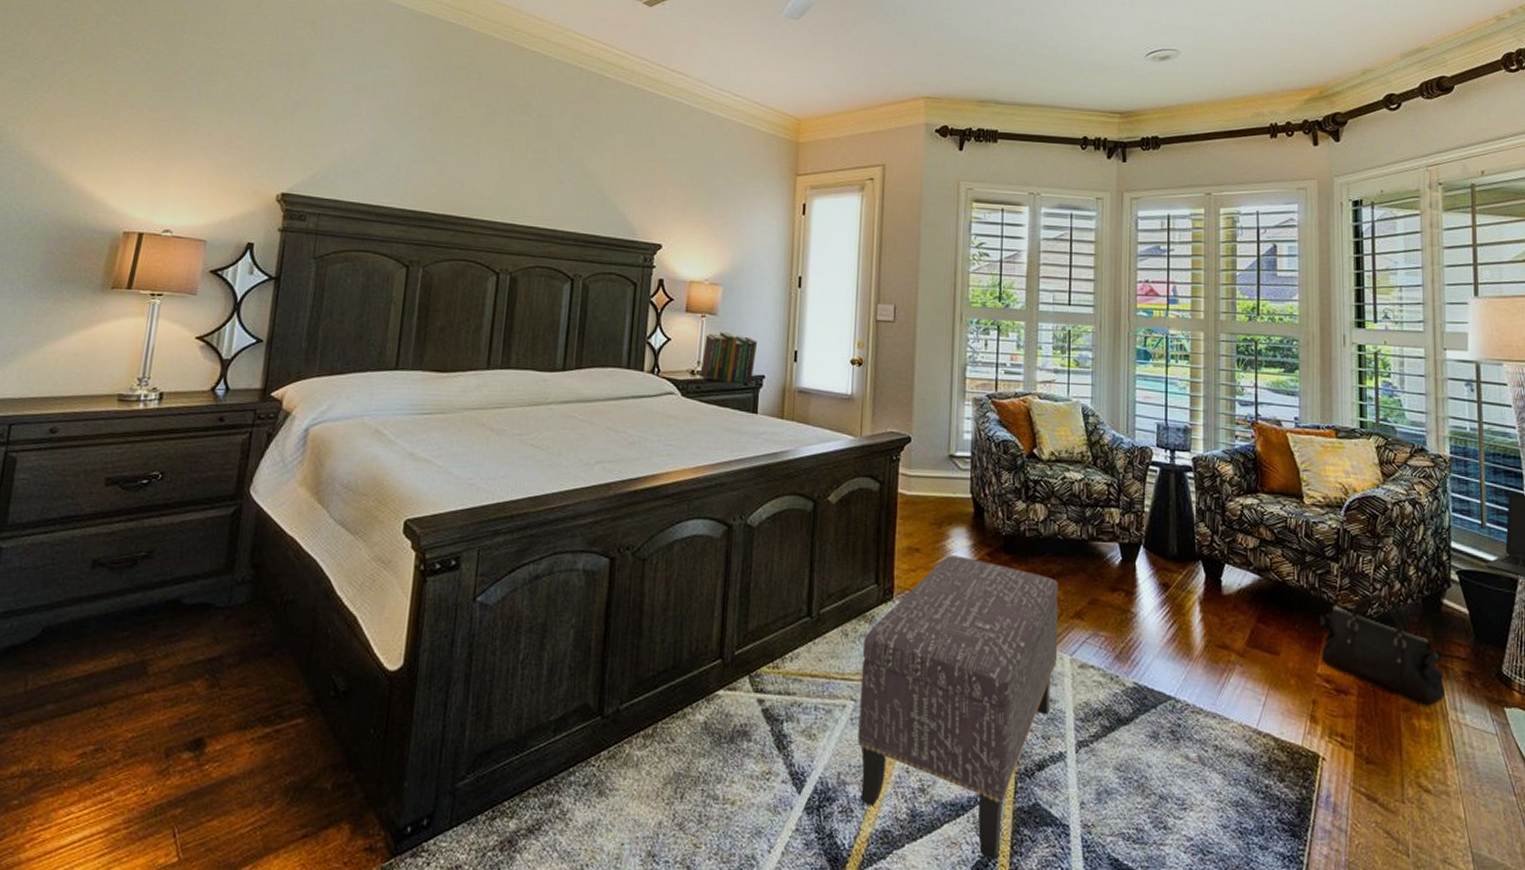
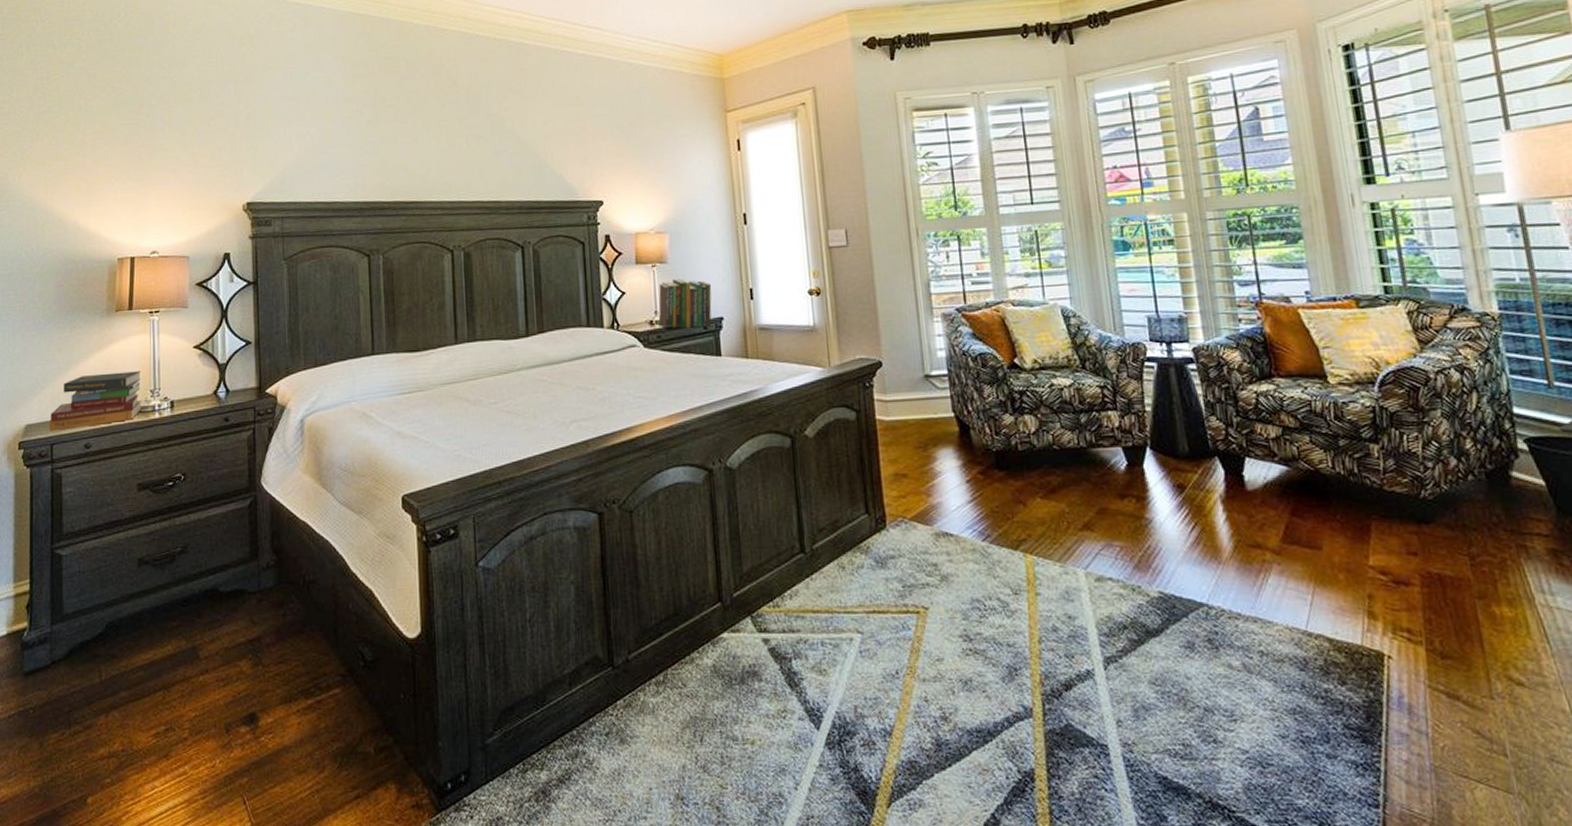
books: none [10,353,130,410] -> present [49,371,142,432]
ottoman: present [858,555,1058,860] -> none [861,477,1070,785]
shoulder bag: present [1320,594,1445,707] -> none [1364,473,1528,591]

